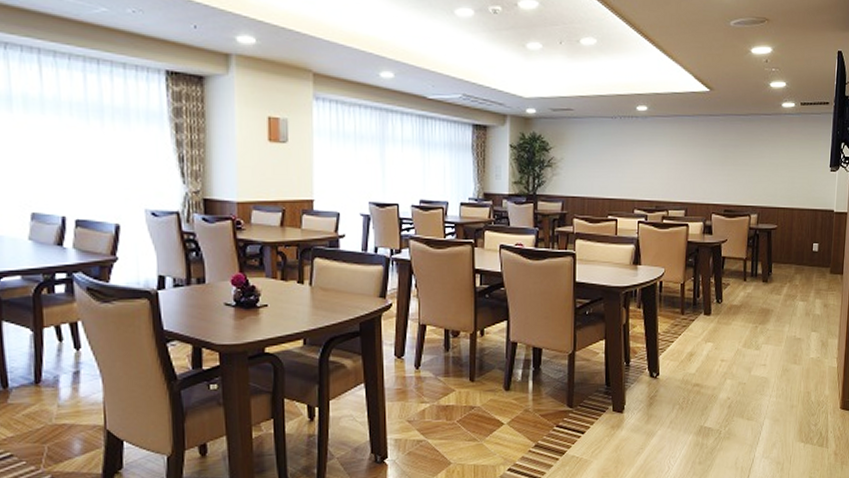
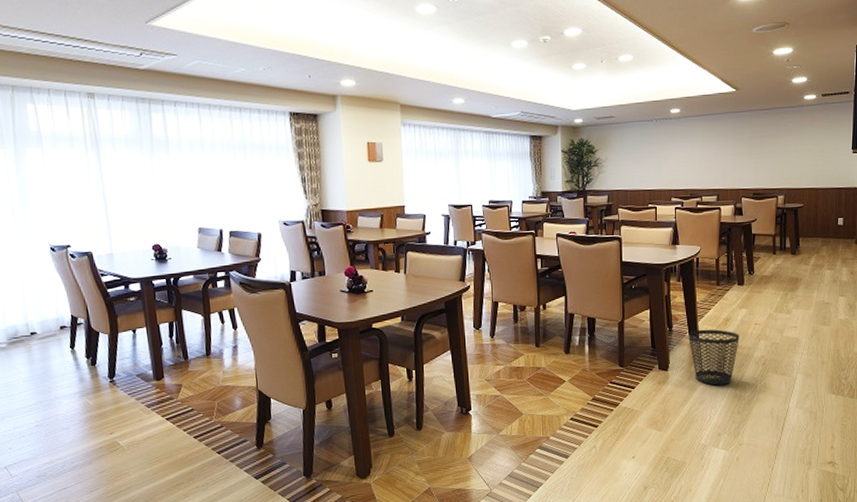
wastebasket: none [648,365,704,431] -> present [688,329,739,385]

